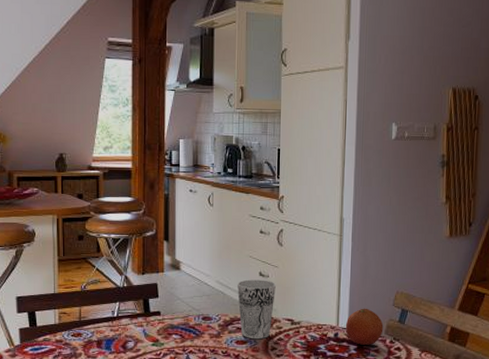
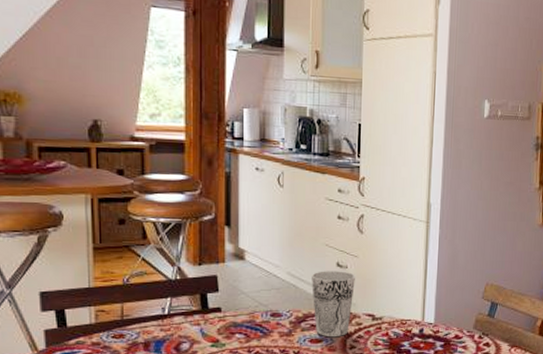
fruit: present [345,308,384,345] -> none [431,301,472,341]

